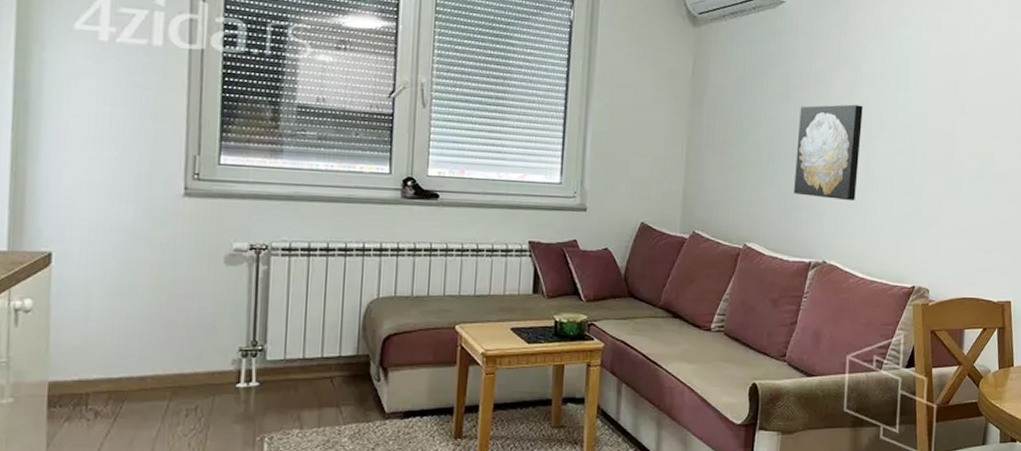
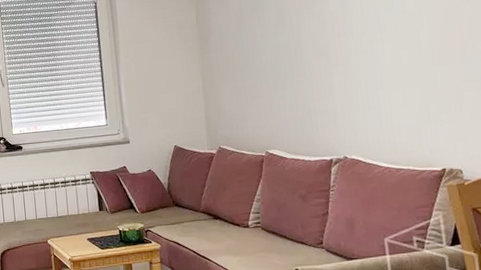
wall art: present [794,104,863,201] -> none [297,15,367,103]

